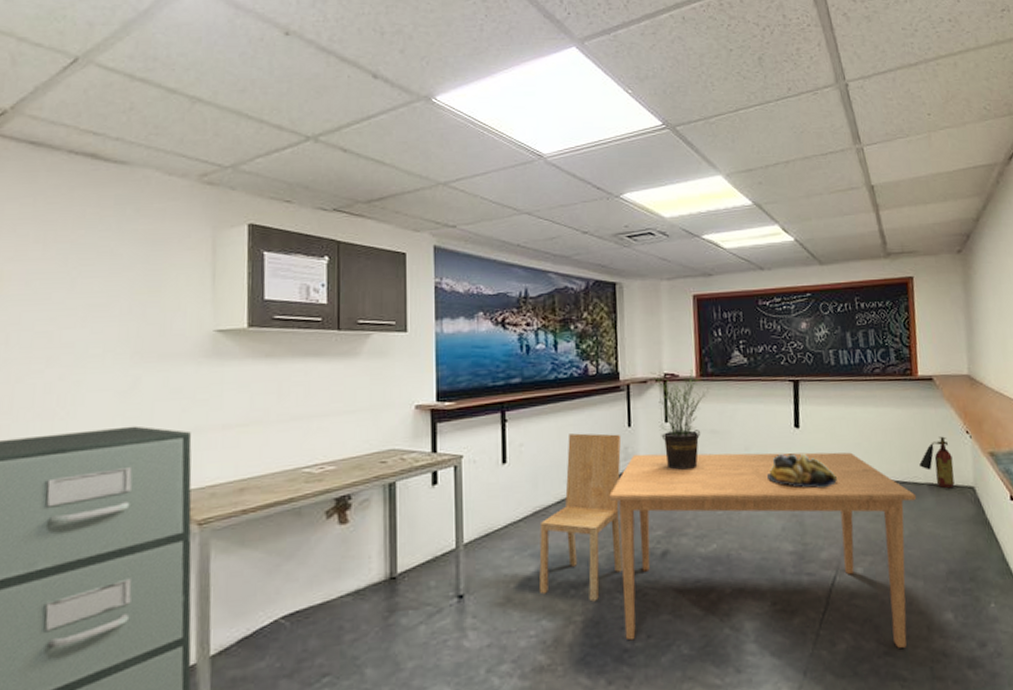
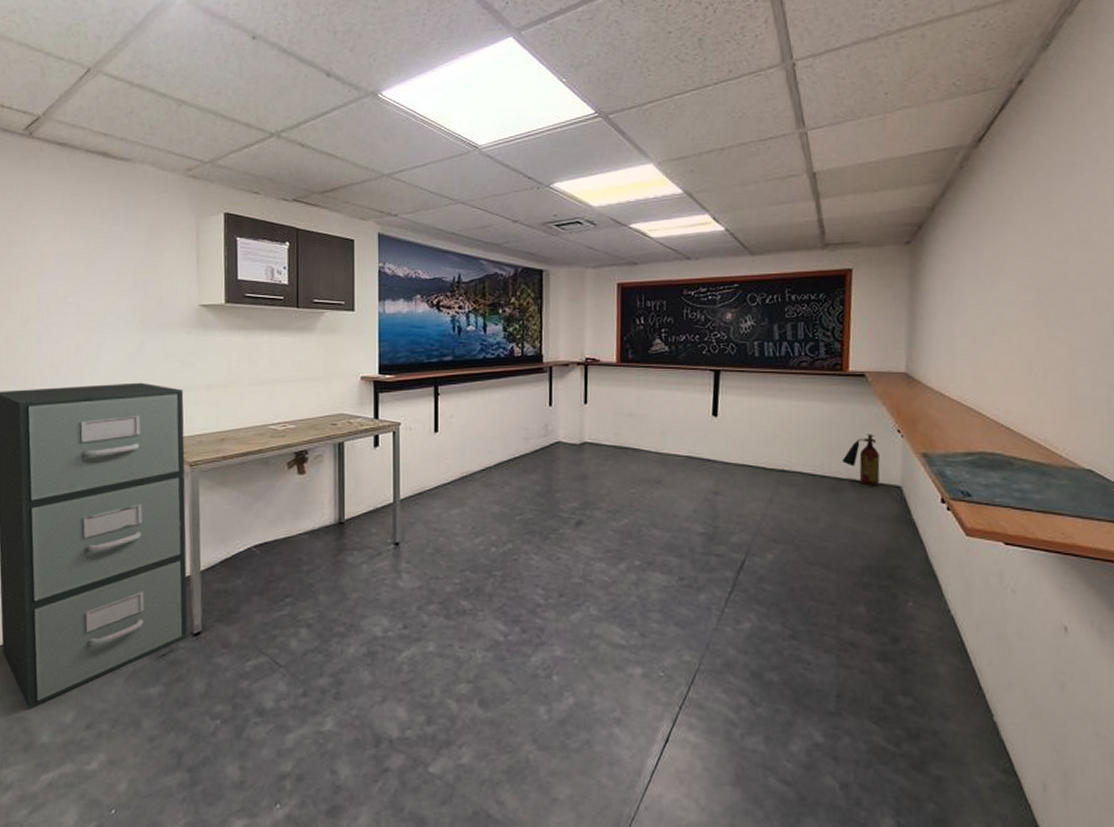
dining chair: present [538,433,623,602] -> none [463,409,543,560]
dining table: present [609,452,917,649] -> none [529,432,837,635]
potted plant: present [651,369,710,471] -> none [573,355,629,450]
fruit bowl: present [767,453,837,489] -> none [682,441,753,476]

